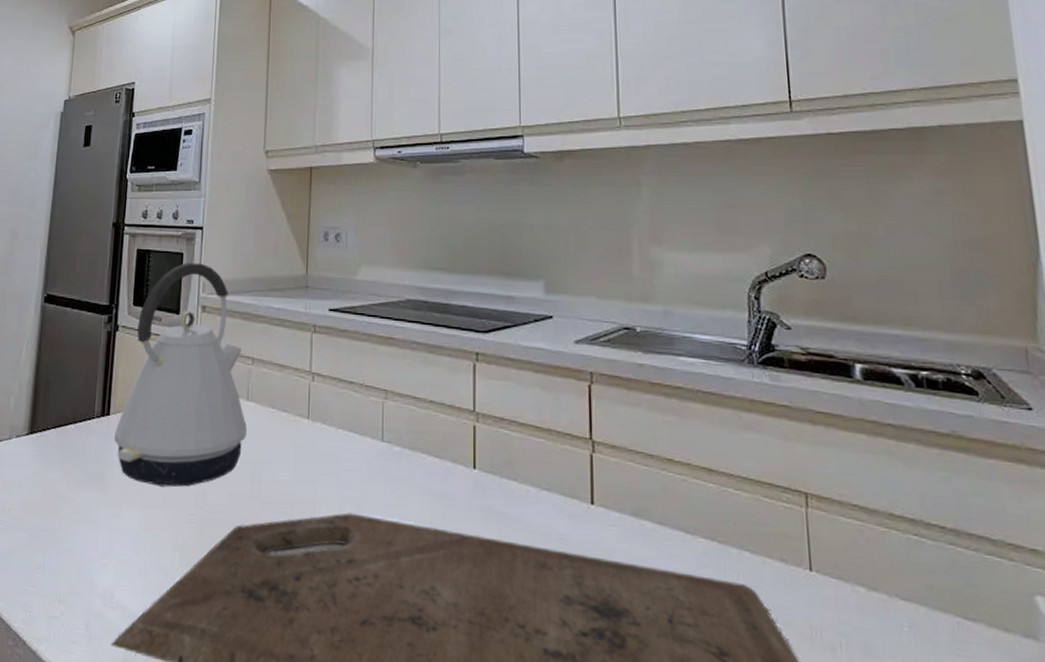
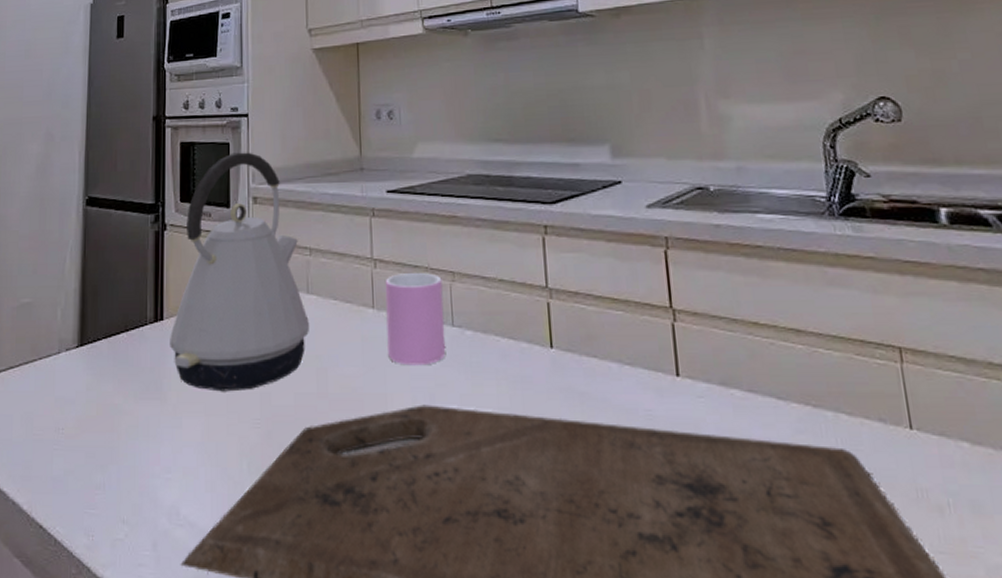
cup: none [319,387,375,476] -> present [385,272,446,366]

